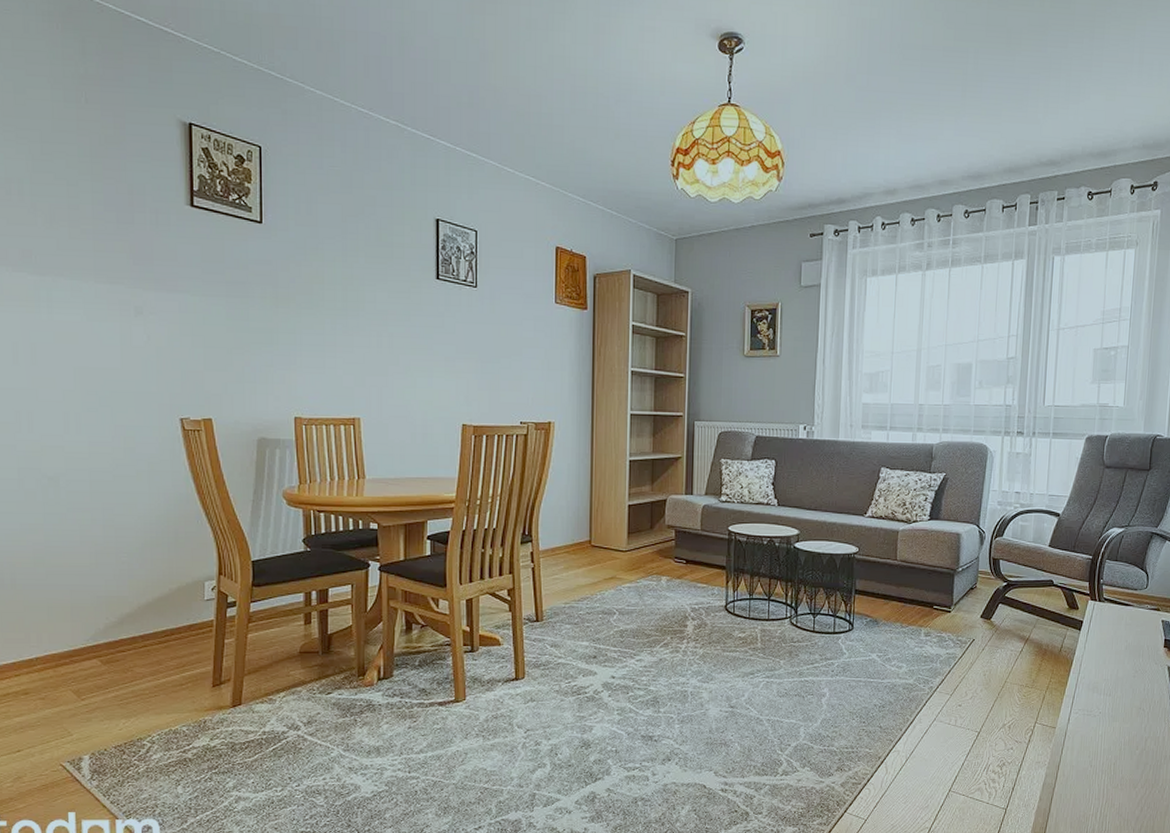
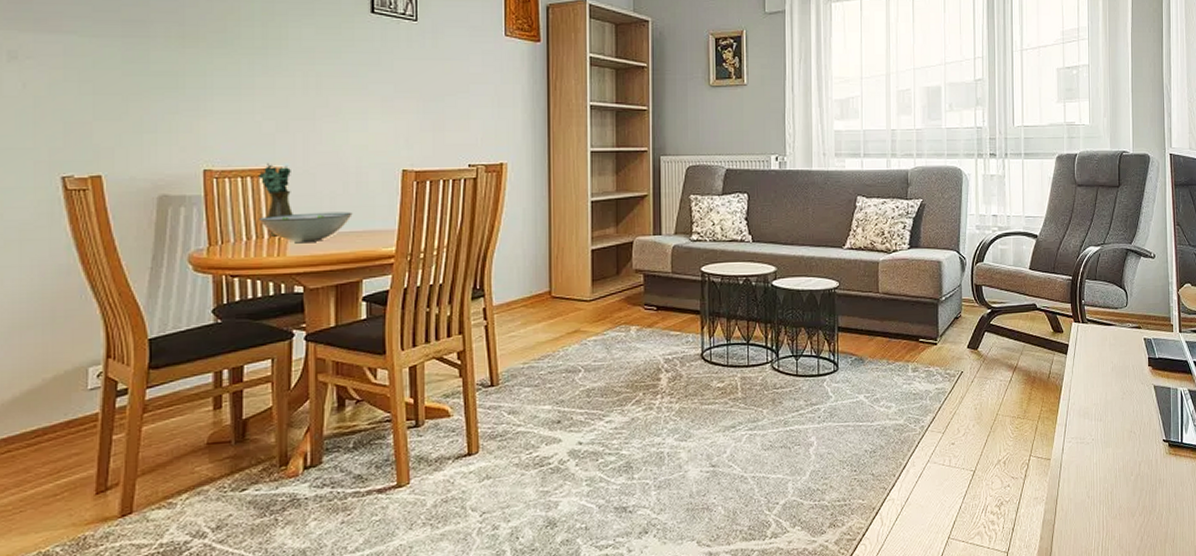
vase: none [340,413,369,479] -> present [259,162,293,237]
decorative bowl: none [341,459,419,486] -> present [259,212,353,244]

